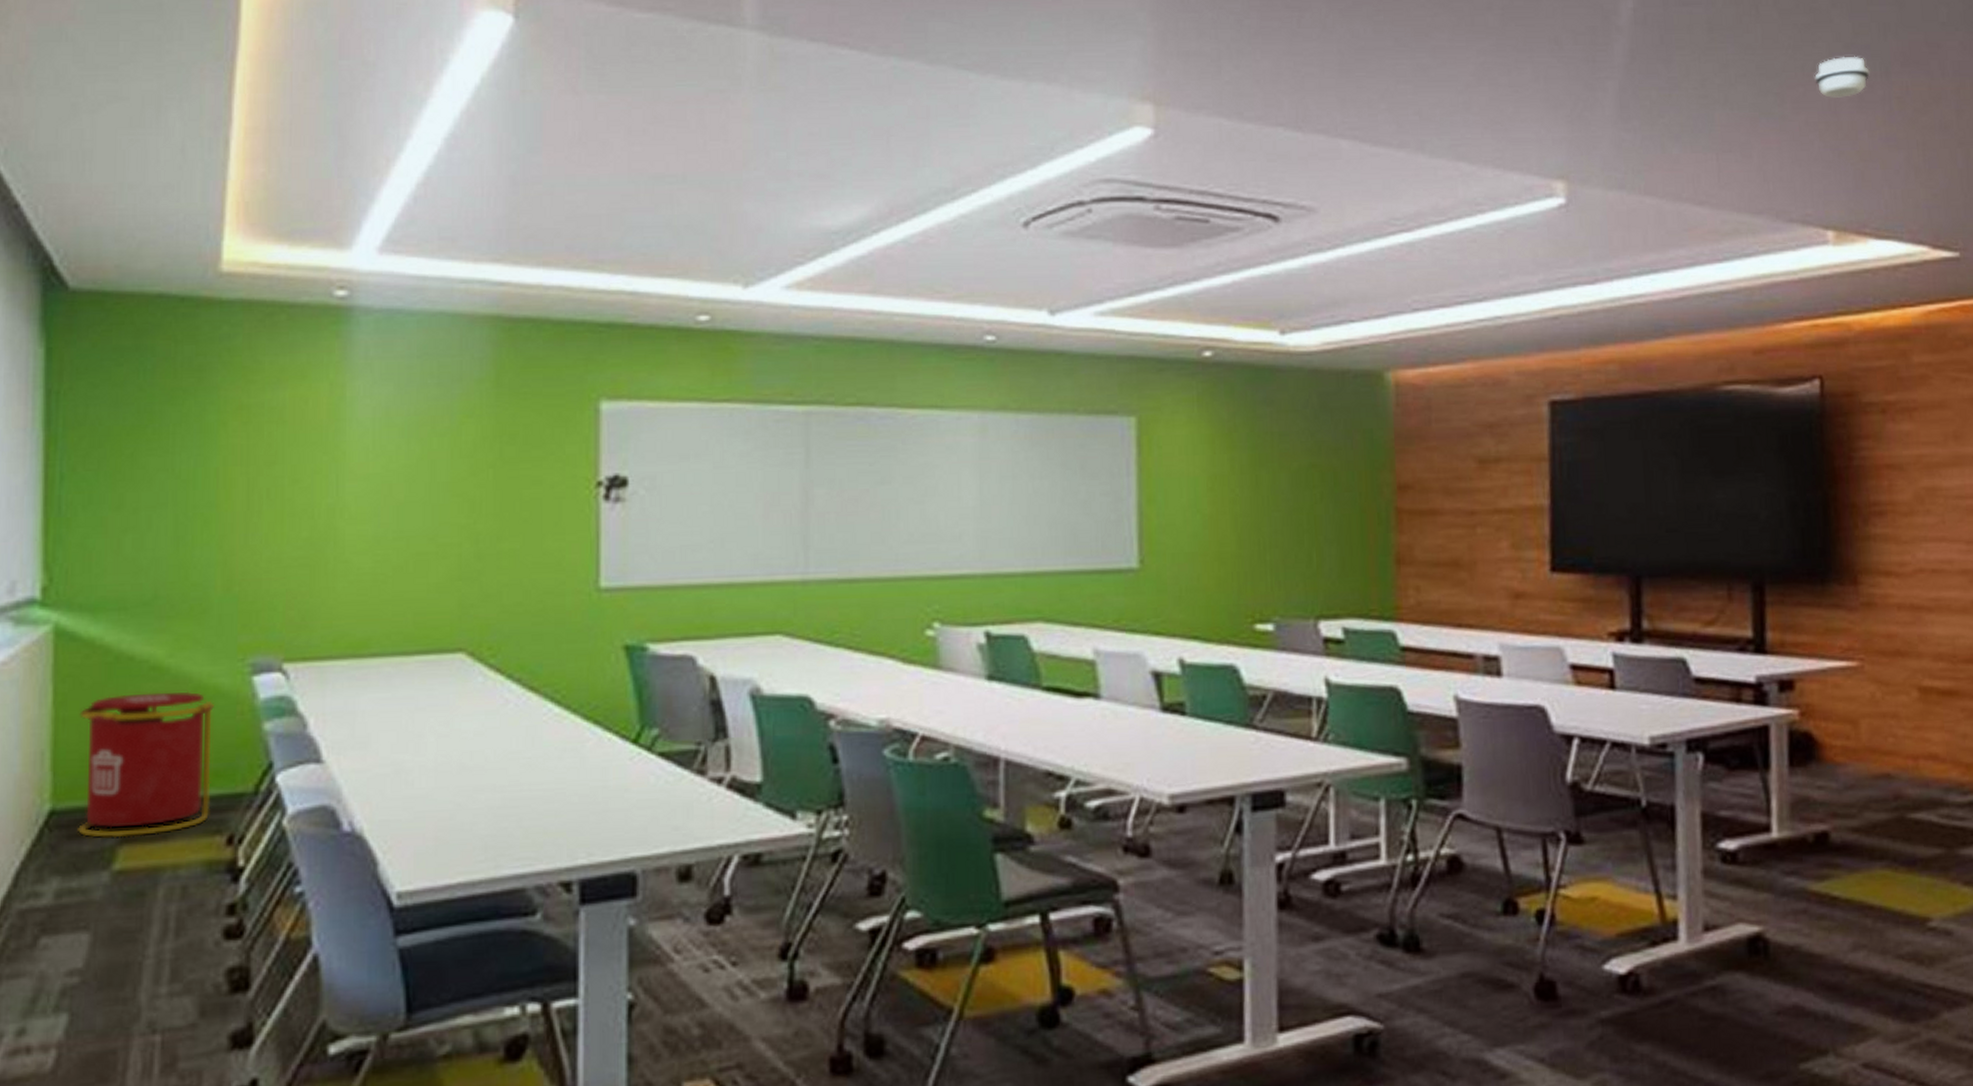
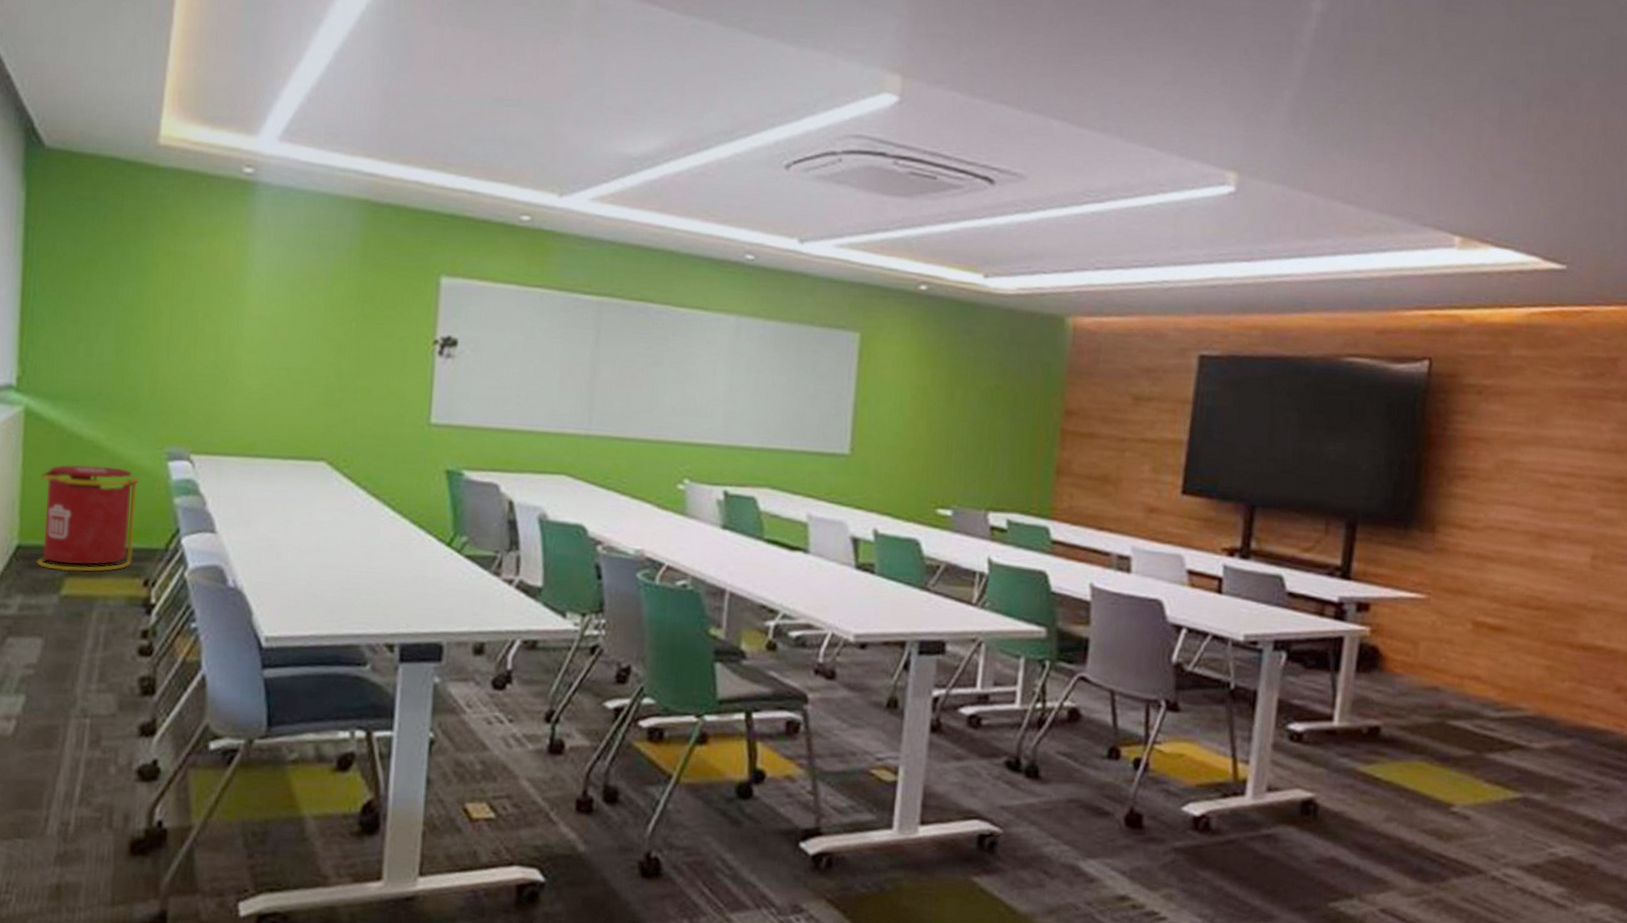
smoke detector: present [1814,56,1870,98] -> none [1464,86,1513,123]

